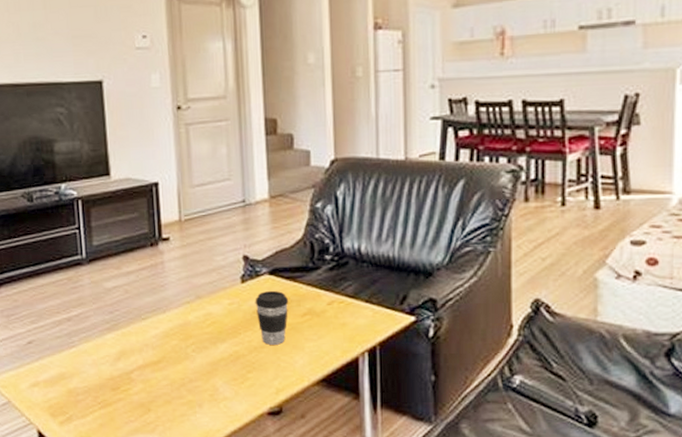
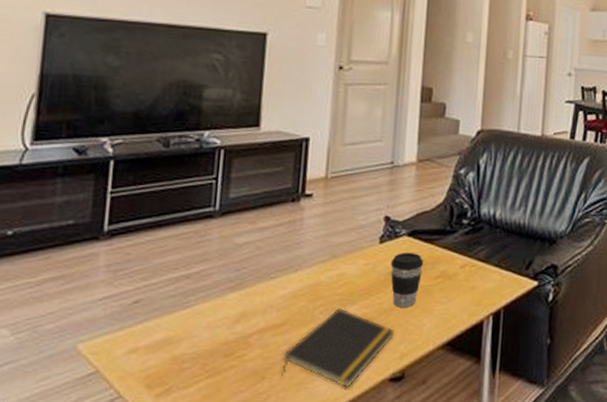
notepad: none [163,346,268,420] -> present [281,308,395,388]

